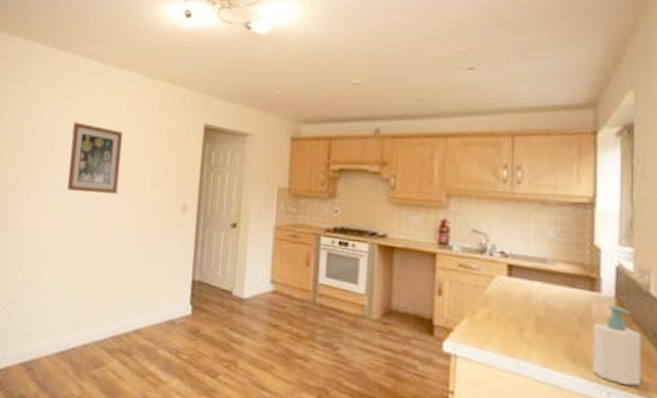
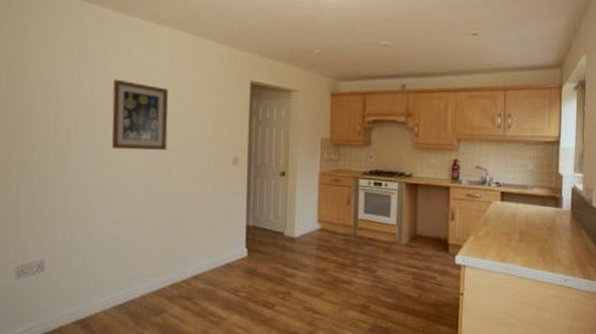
soap bottle: present [593,305,642,386] -> none [556,217,587,273]

